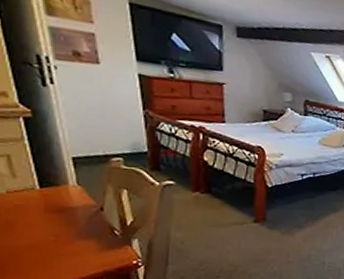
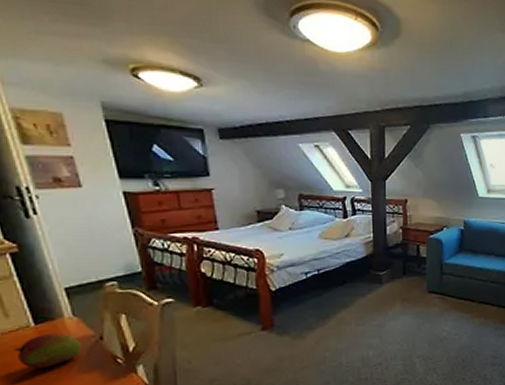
fruit: none [17,198,83,230] -> present [14,333,82,369]

